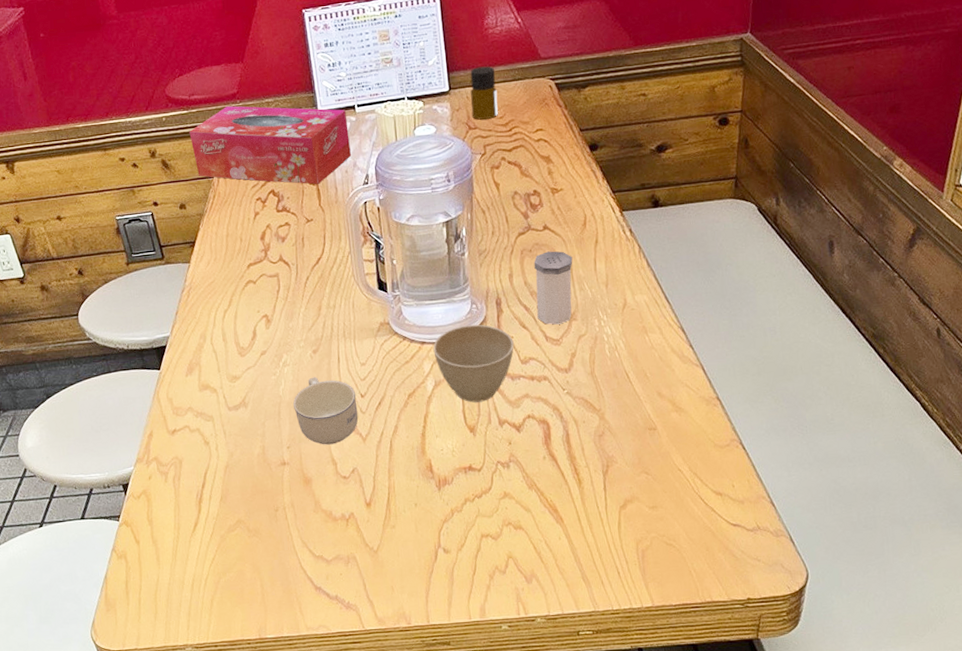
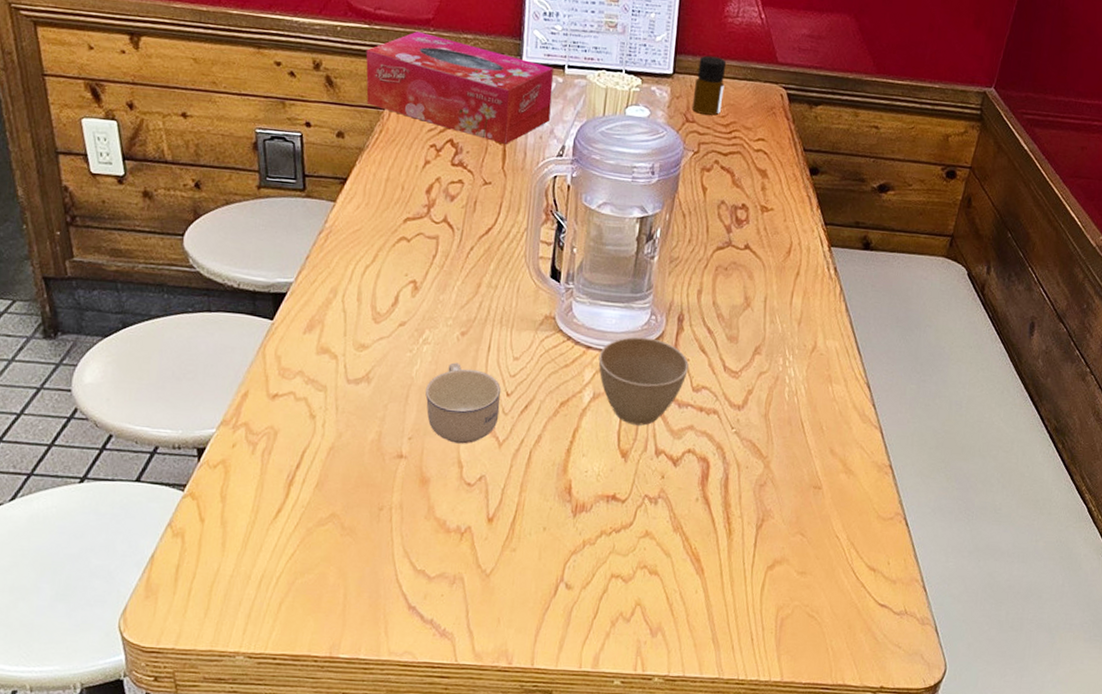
salt shaker: present [534,251,573,325] -> none [719,273,770,356]

